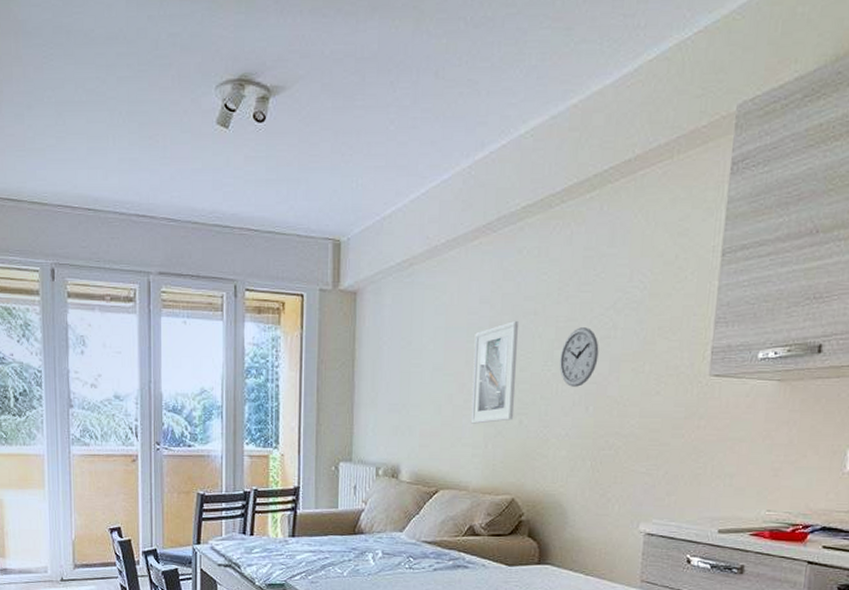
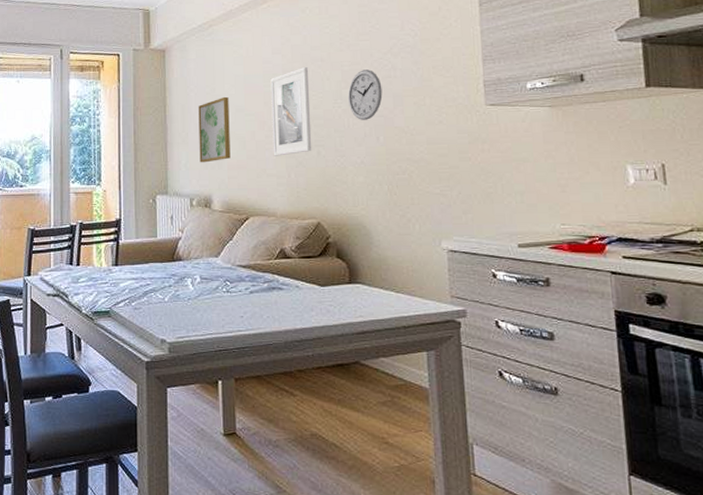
wall art: none [389,352,426,428] -> present [198,96,231,163]

